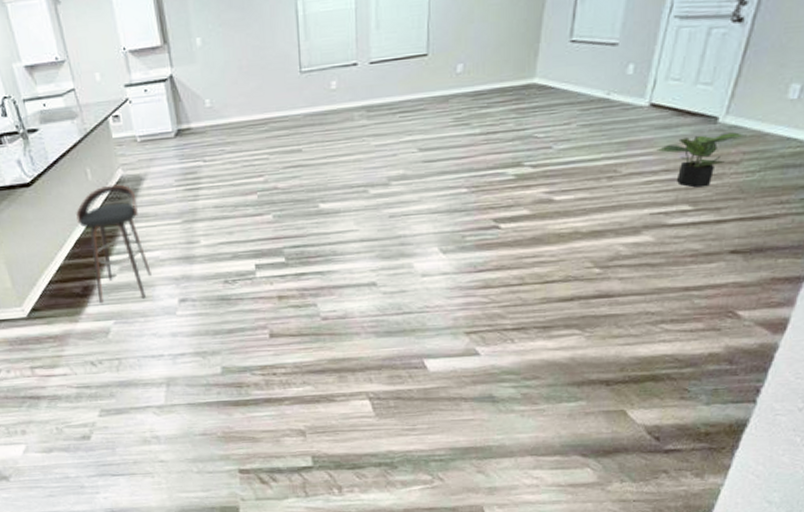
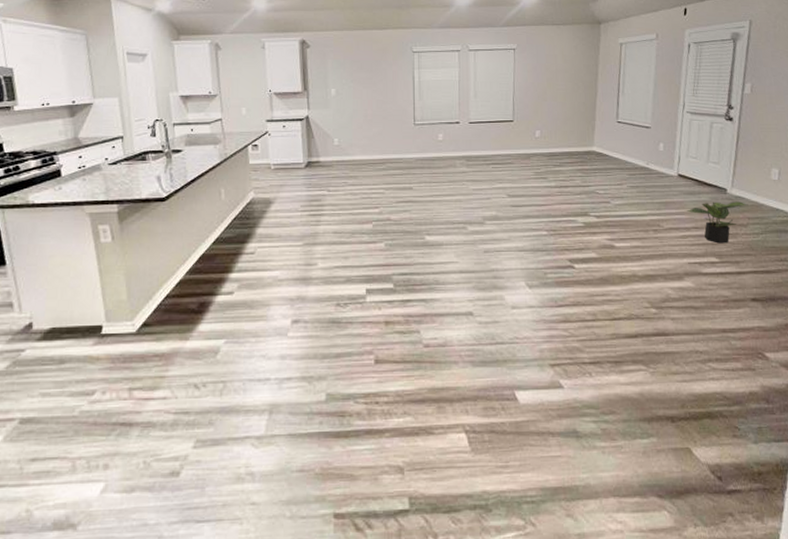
bar stool: present [76,184,151,303] -> none [204,205,268,320]

